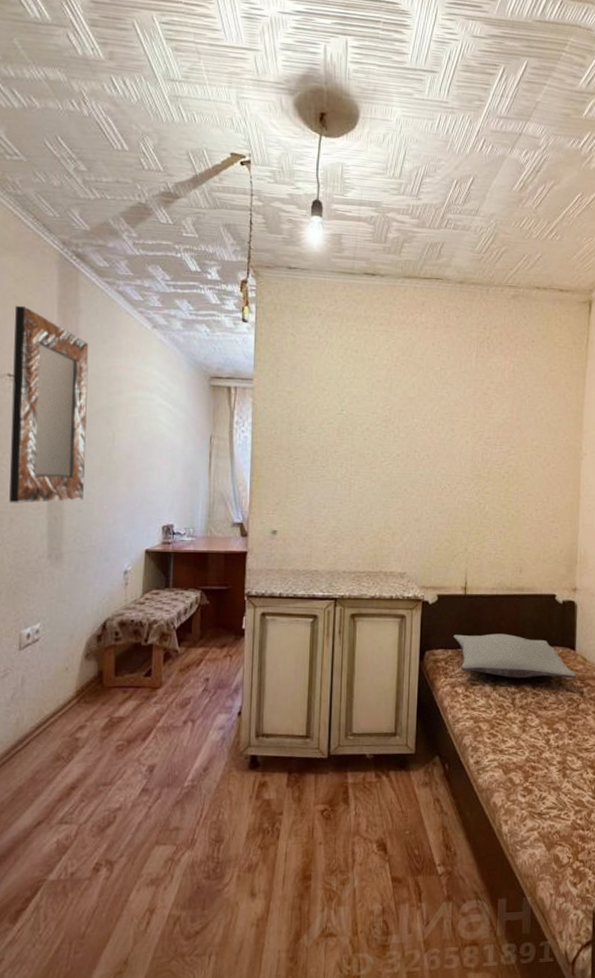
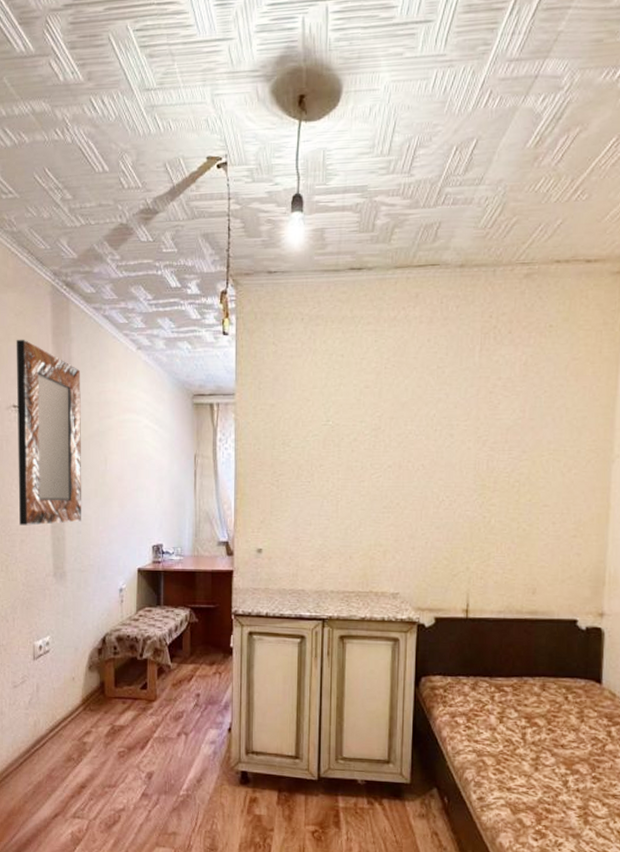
pillow: present [453,633,576,679] -> none [453,660,602,716]

